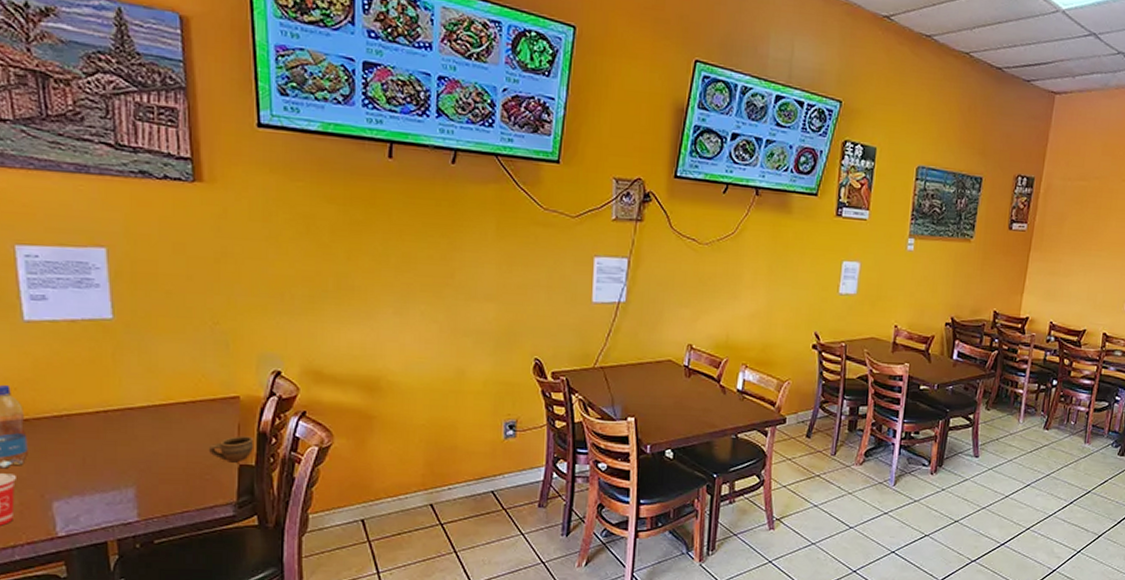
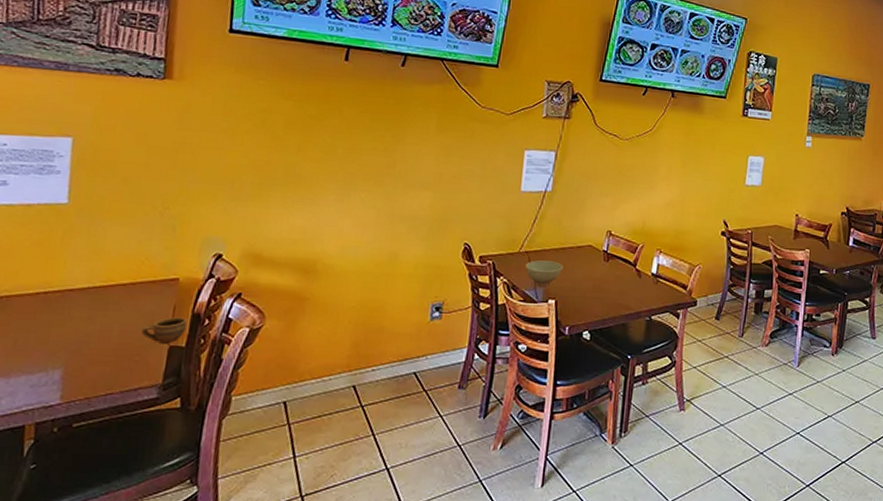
bowl: none [600,376,642,403] -> present [524,260,564,286]

